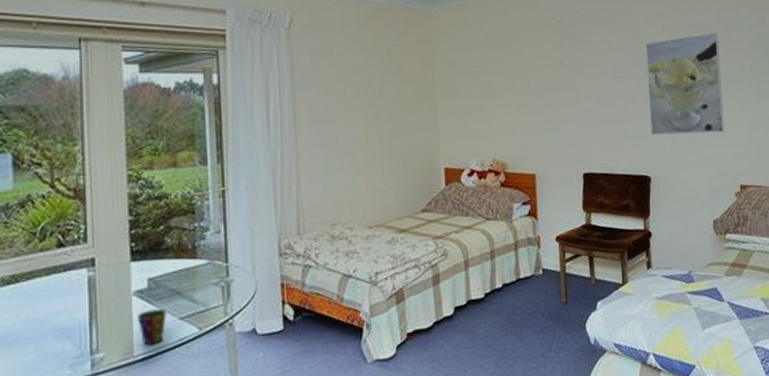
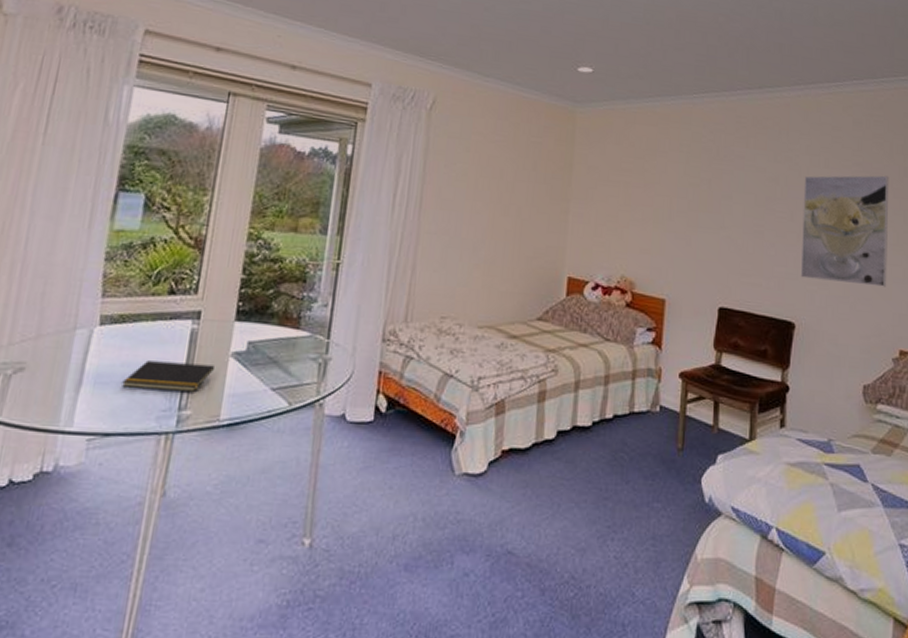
notepad: none [28,307,118,343] -> present [122,360,214,391]
cup: present [138,308,167,346] -> none [230,374,260,412]

